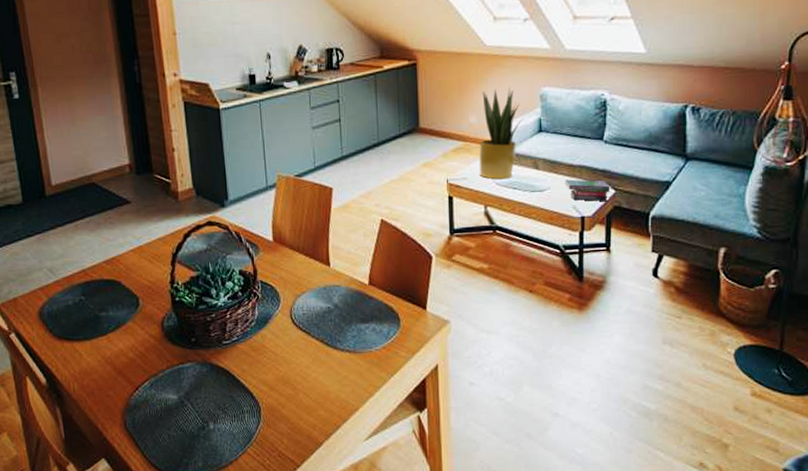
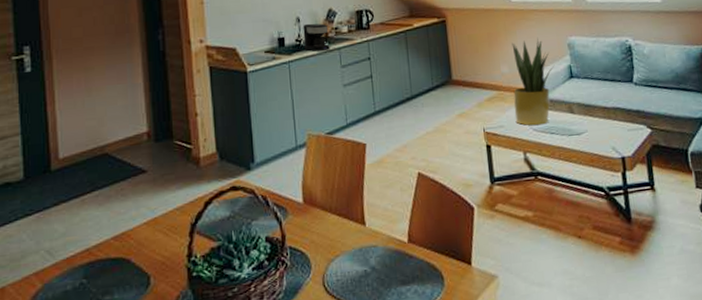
coffee maker: none [261,60,306,92] -> present [290,23,337,53]
books: present [564,179,611,201] -> none [600,120,647,142]

